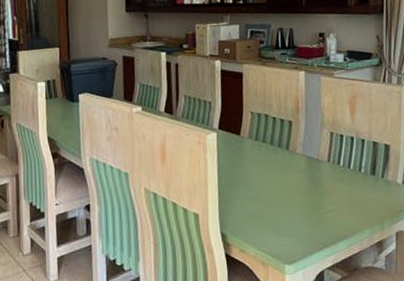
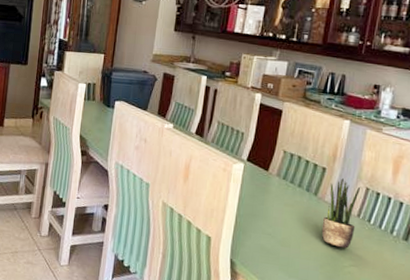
potted plant: none [298,128,328,196] -> present [321,178,361,249]

